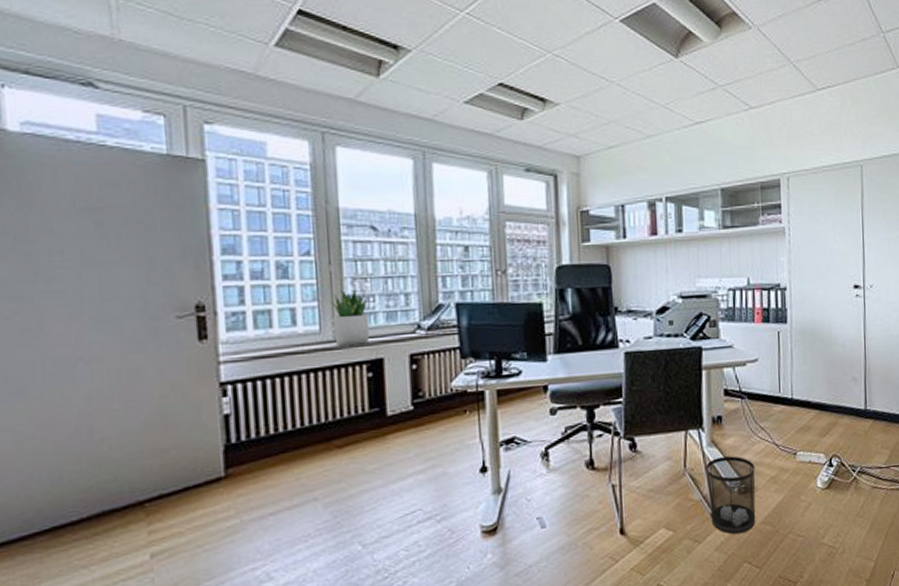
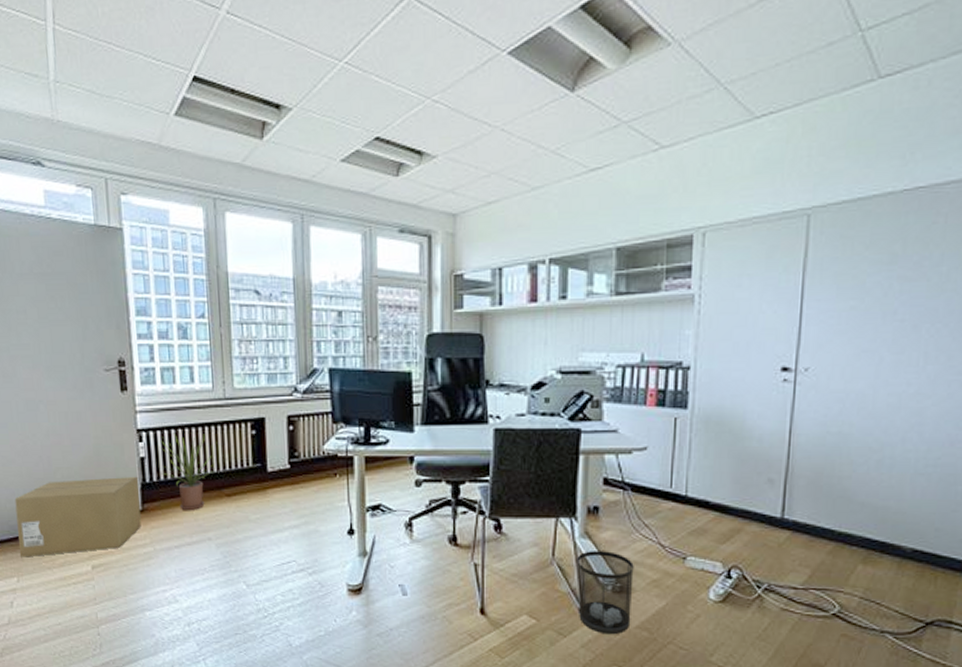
box: none [33,437,224,559] -> present [15,476,141,557]
house plant: none [251,381,323,470] -> present [160,432,215,510]
planter: present [332,287,370,346] -> none [222,349,254,403]

